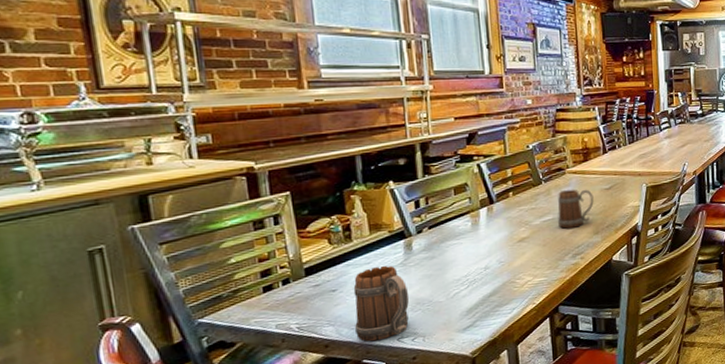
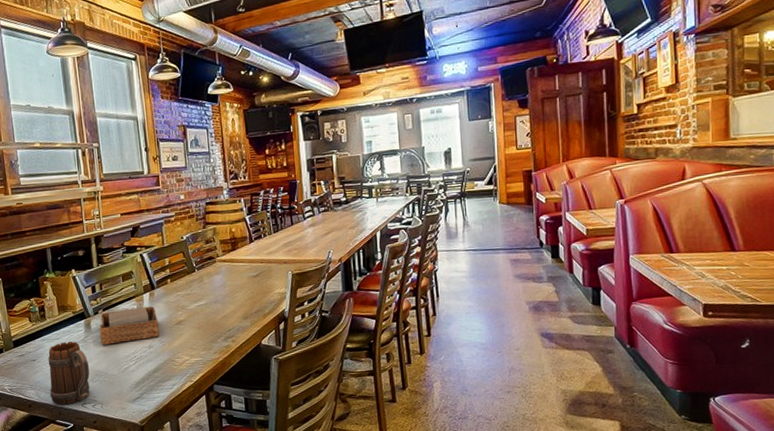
napkin holder: none [423,223,498,269] -> present [99,306,159,345]
beer mug: present [557,189,594,229] -> none [210,276,243,313]

